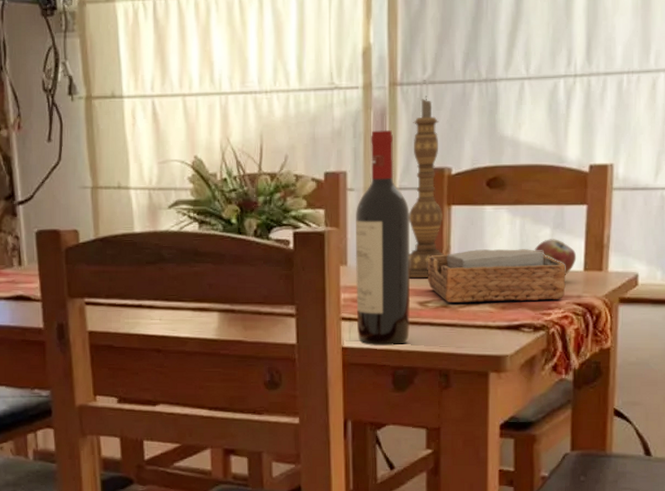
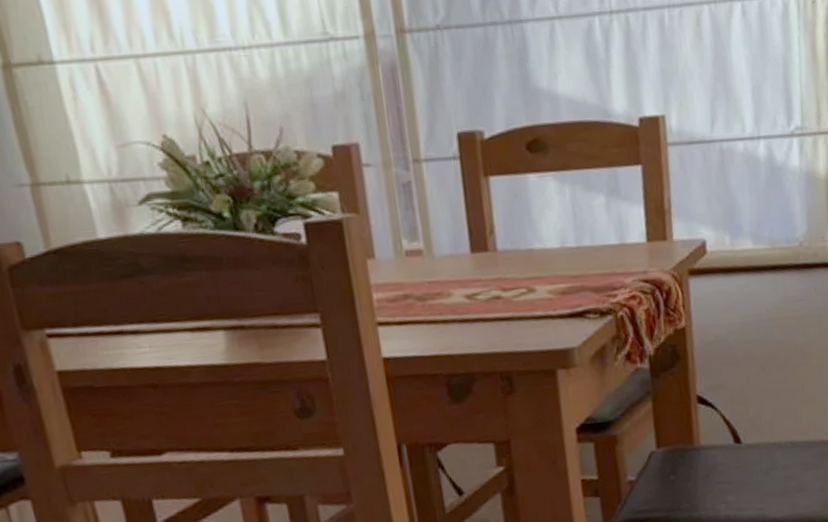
wine bottle: present [355,129,410,346] -> none [376,88,461,353]
candlestick: present [408,95,445,278] -> none [430,43,489,267]
napkin holder: present [427,249,566,303] -> none [470,221,629,293]
fruit: present [534,239,577,276] -> none [589,207,638,250]

